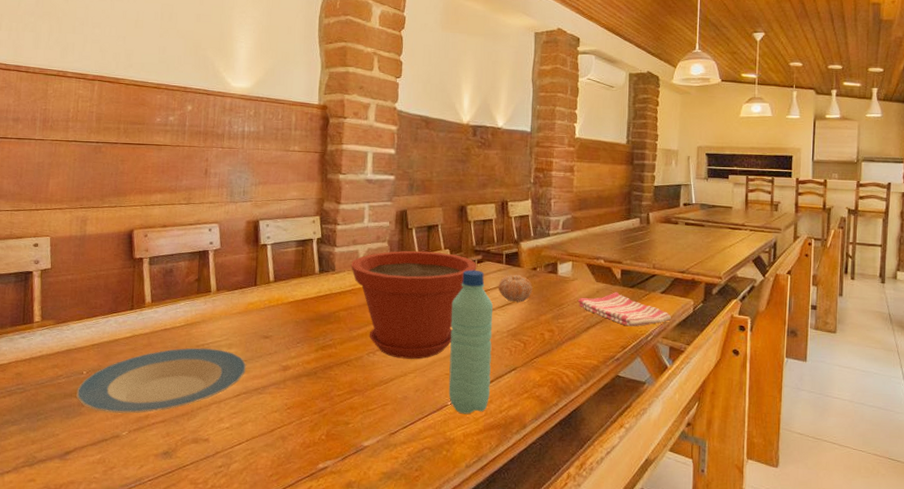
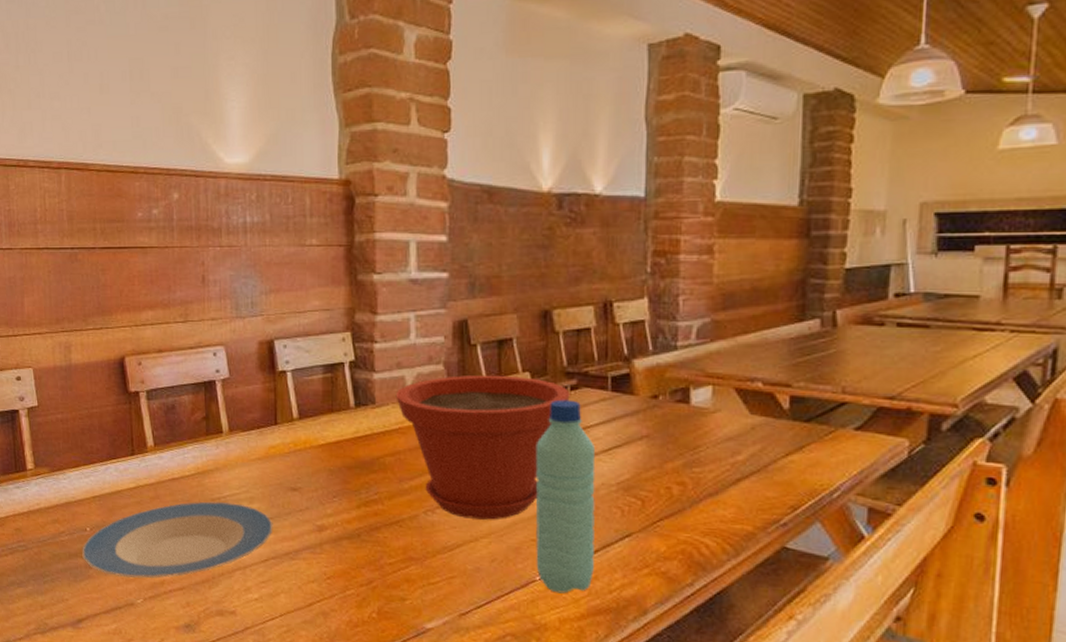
fruit: present [498,274,533,302] -> none [601,404,653,444]
dish towel: present [578,292,671,327] -> none [722,428,872,479]

